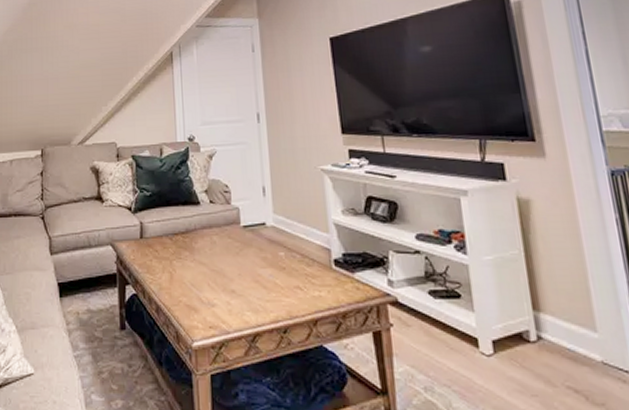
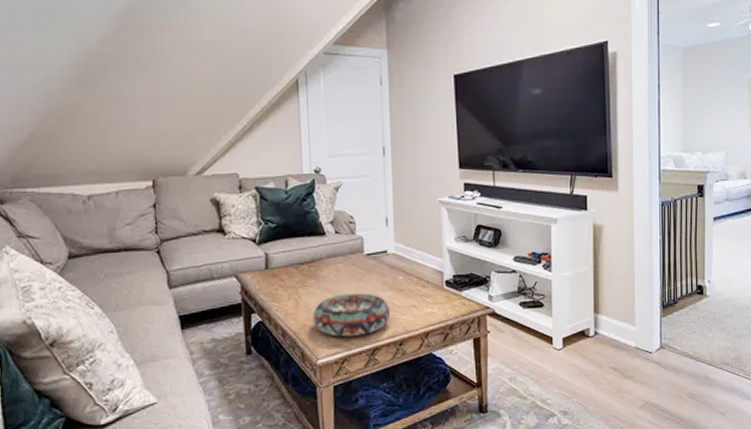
decorative bowl: none [187,269,272,319] -> present [313,293,391,337]

